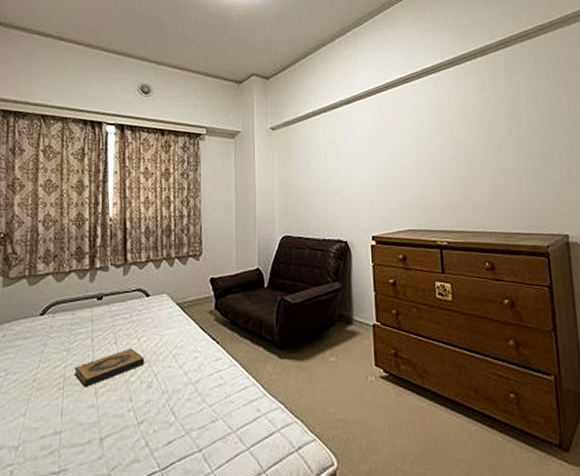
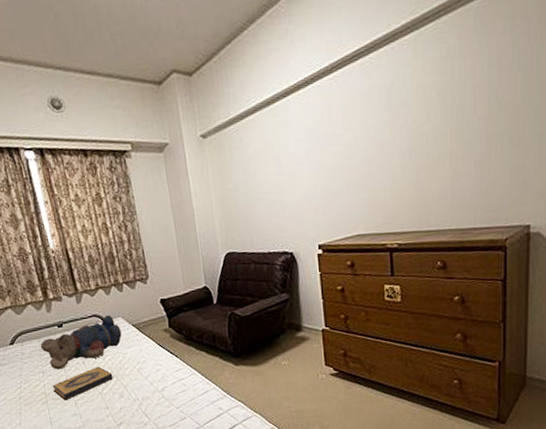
teddy bear: none [73,291,164,349] -> present [40,315,122,370]

